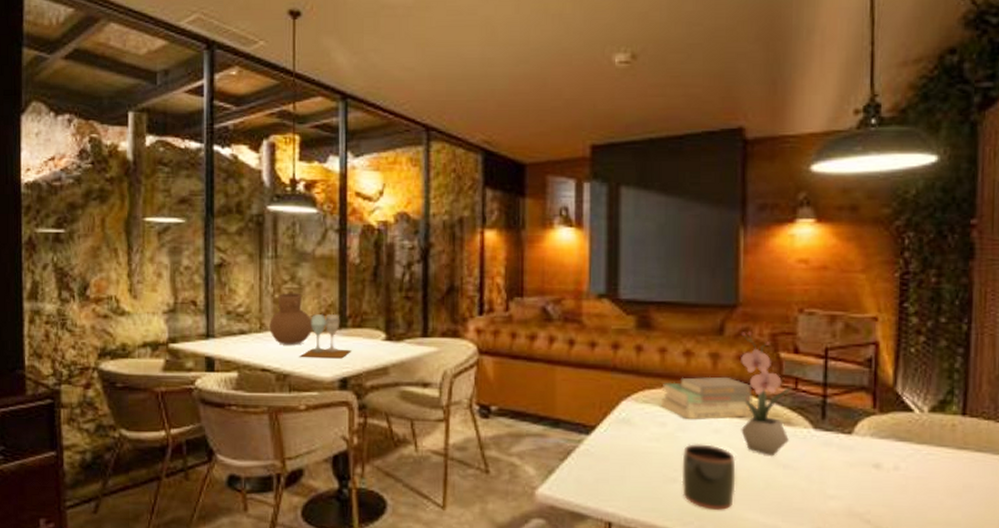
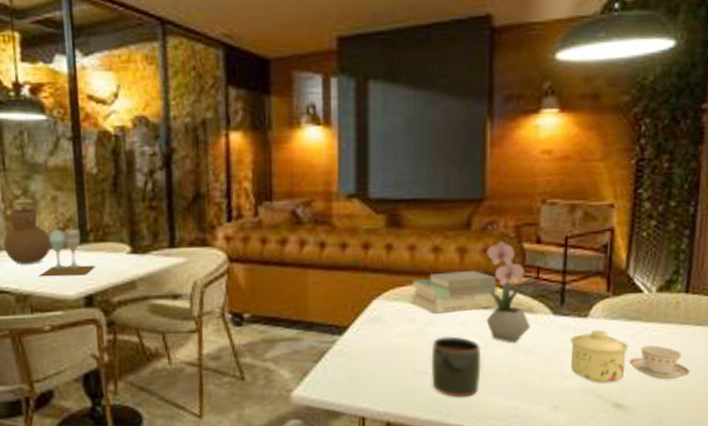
sugar bowl: none [833,448,900,508] -> present [570,330,629,383]
teacup: none [900,469,972,509] -> present [628,344,690,379]

